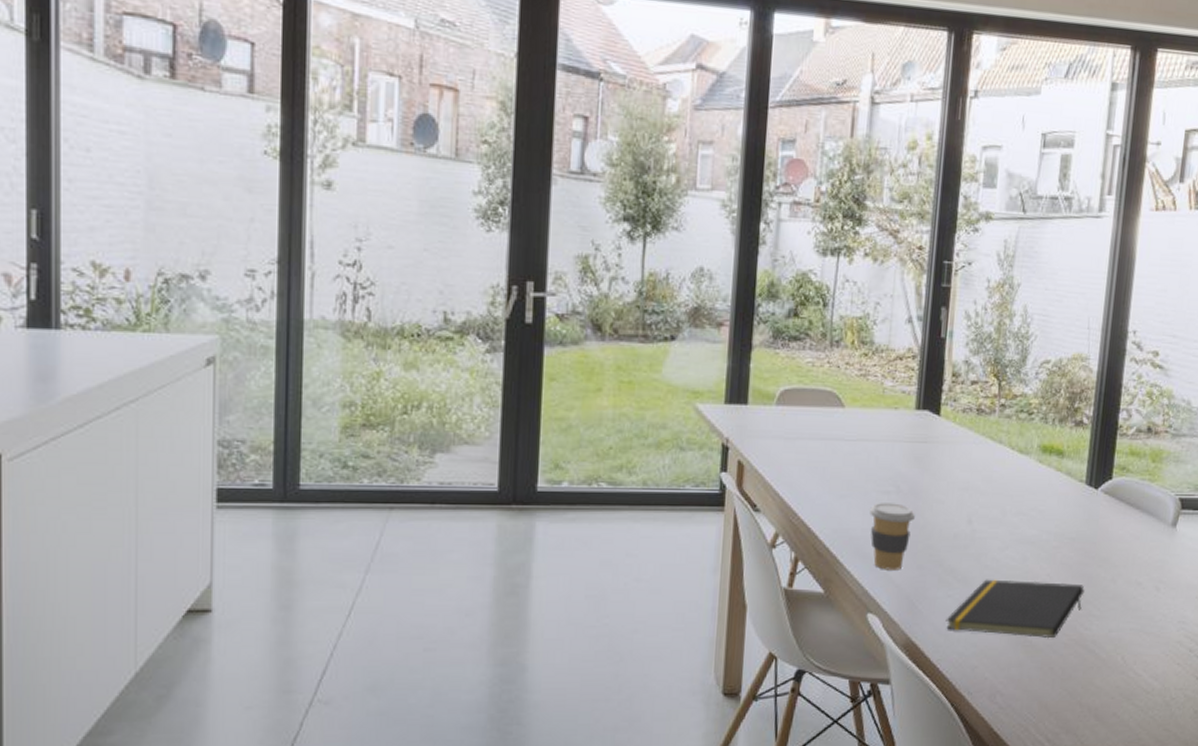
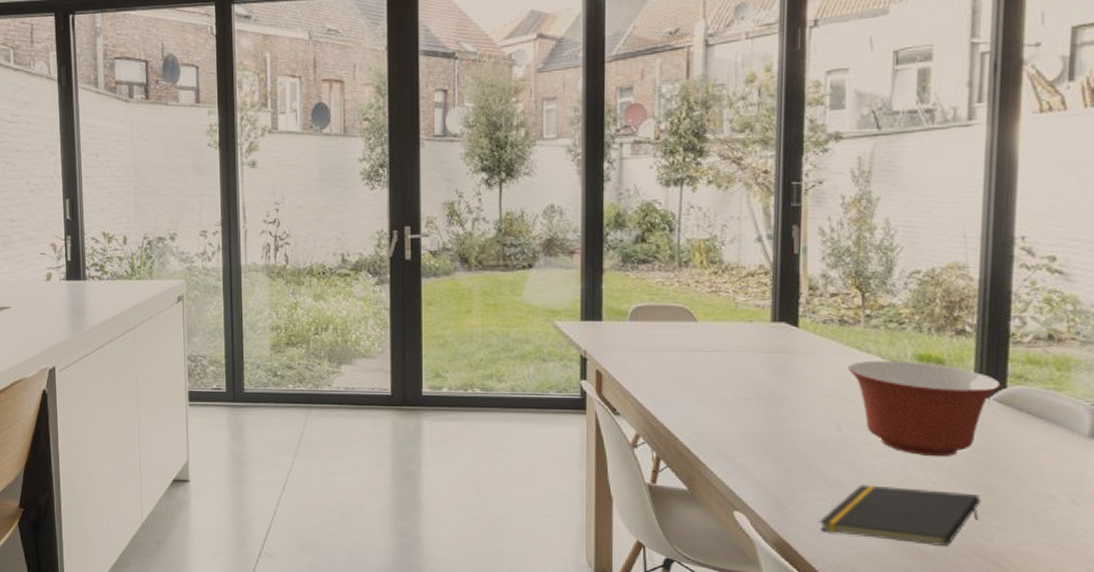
coffee cup: present [870,503,915,570] -> none [730,409,778,472]
mixing bowl: none [981,451,1108,549] -> present [848,360,1001,457]

